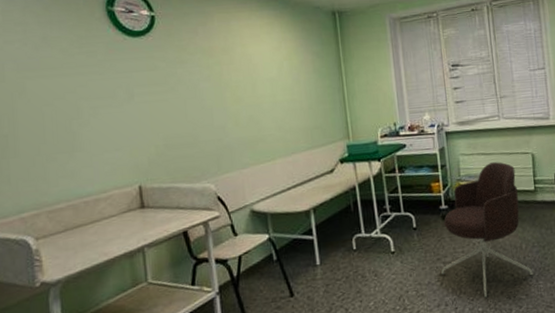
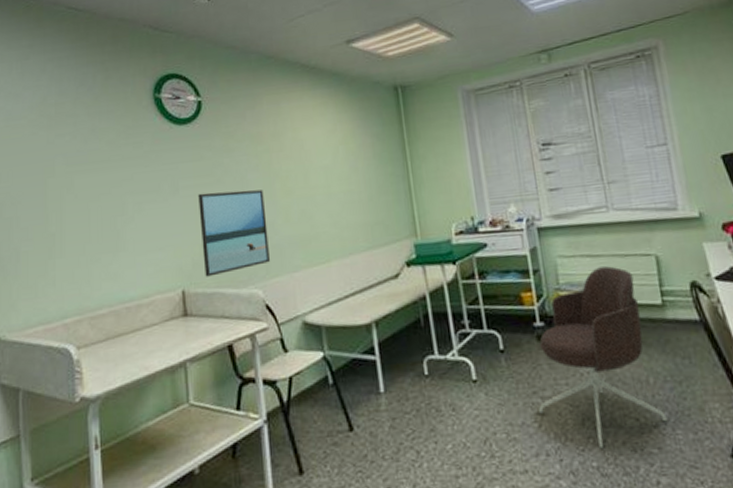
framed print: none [153,97,222,174] -> present [198,189,271,277]

